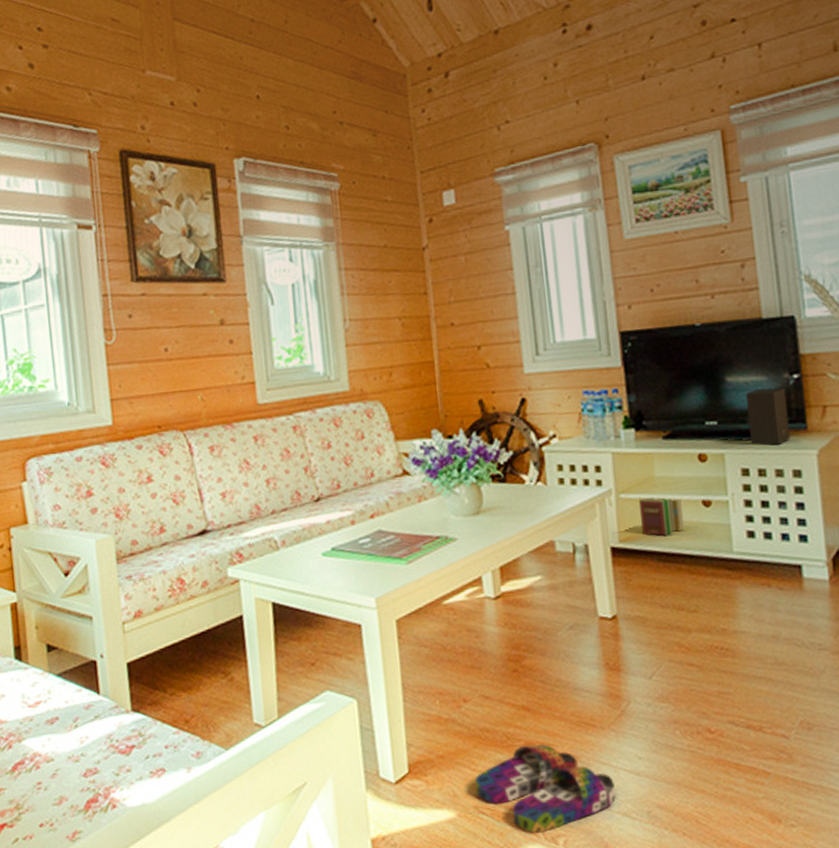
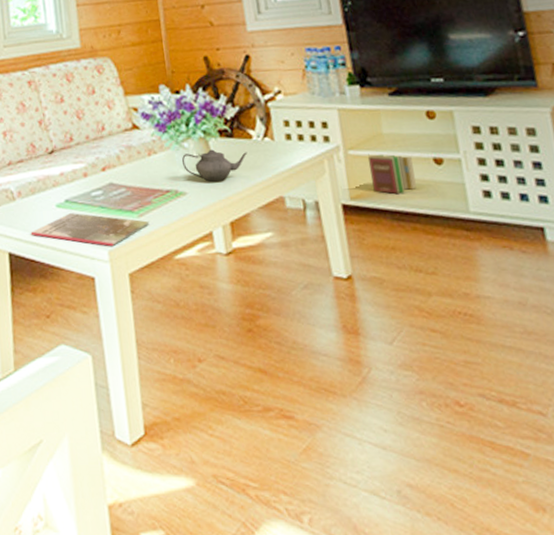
magazine: none [295,560,418,594] -> present [30,212,150,247]
teapot: none [453,495,520,529] -> present [182,149,248,183]
slippers: present [474,744,616,833] -> none [212,410,362,508]
speaker: present [745,387,791,446] -> none [470,45,521,103]

